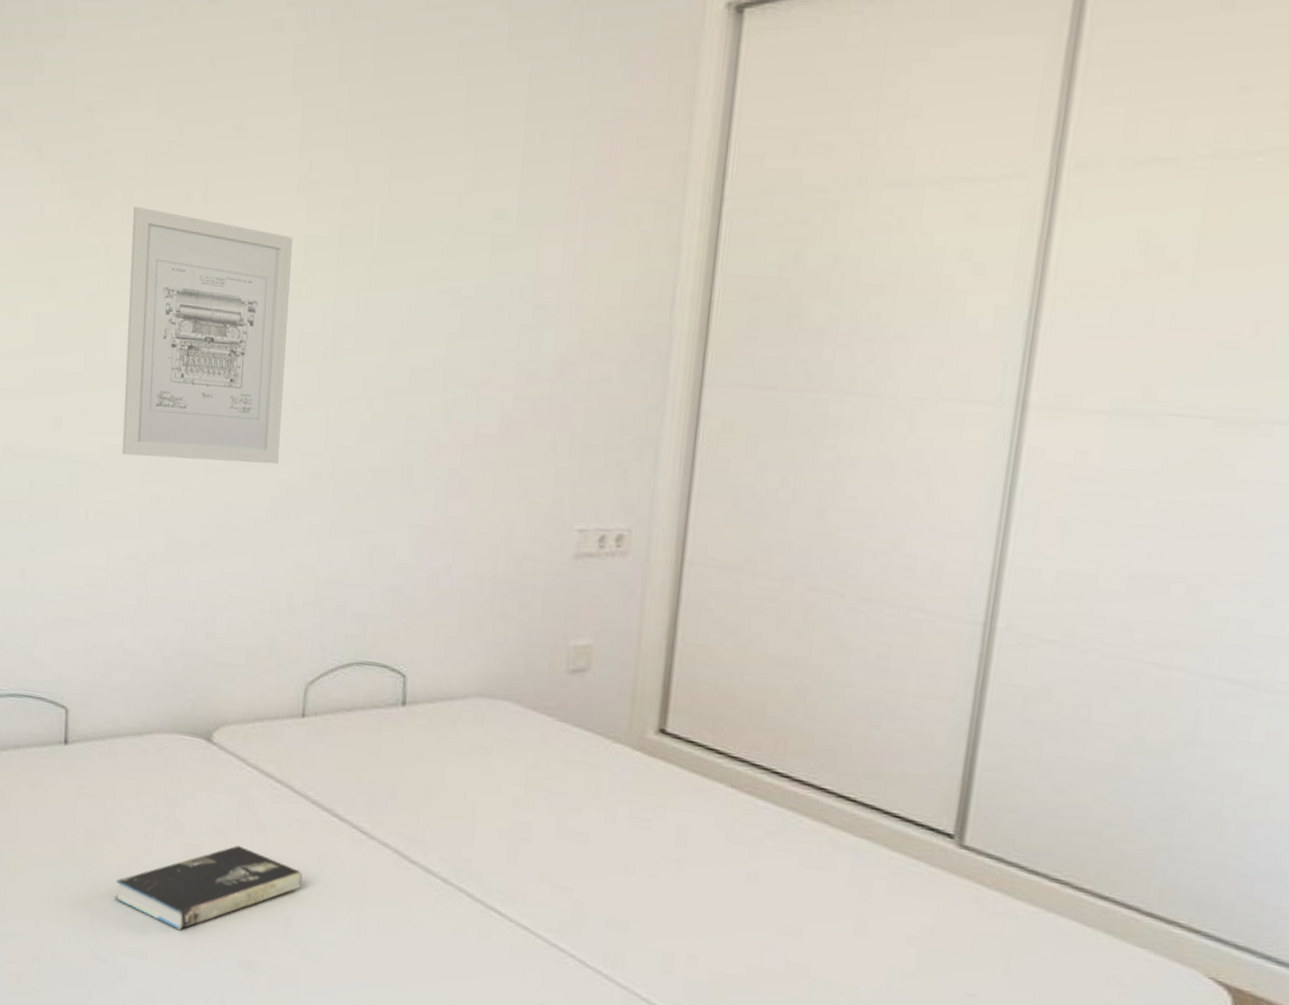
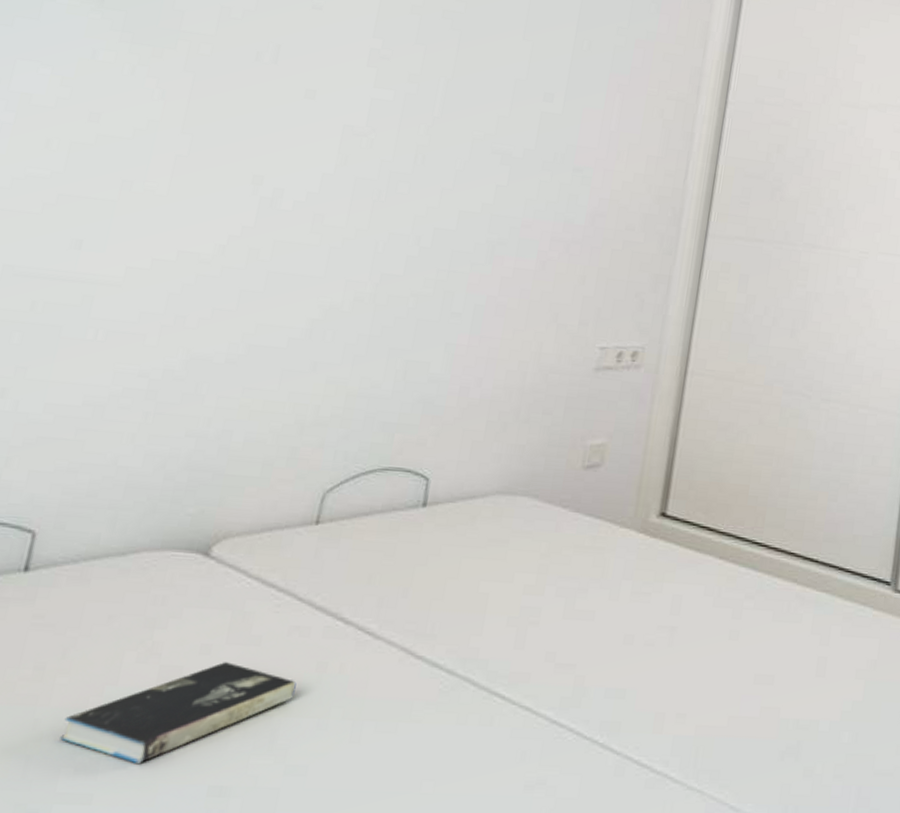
wall art: present [121,206,292,465] -> none [148,59,359,290]

